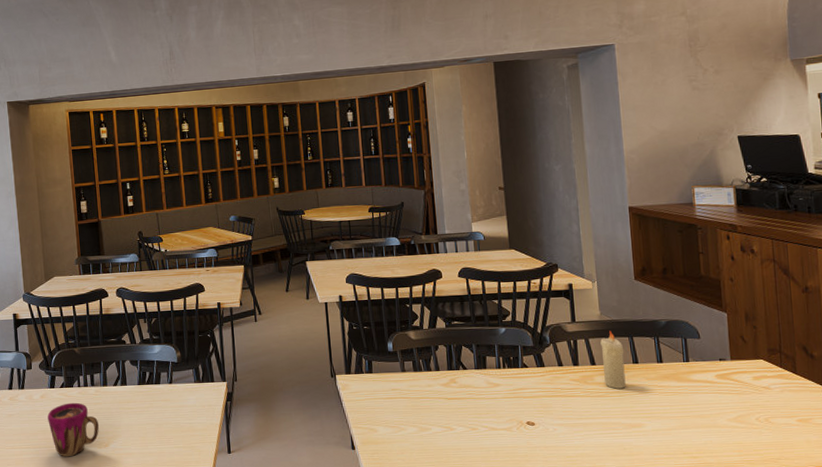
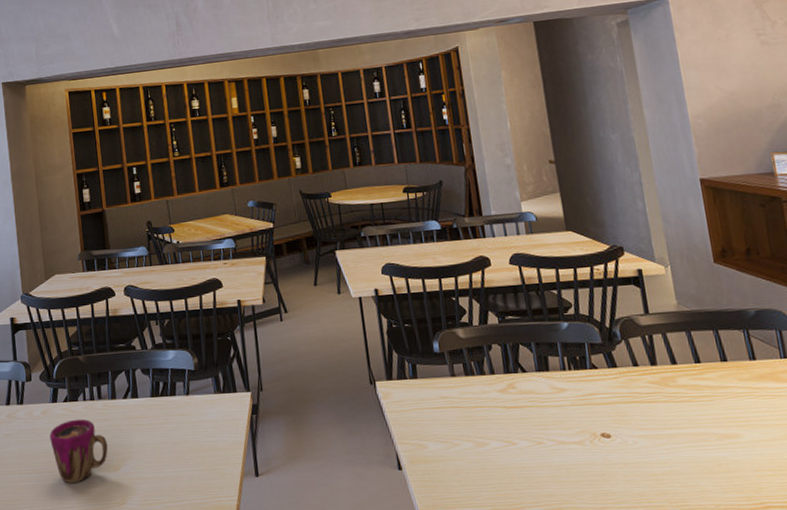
candle: present [600,330,626,389] -> none [680,323,715,392]

